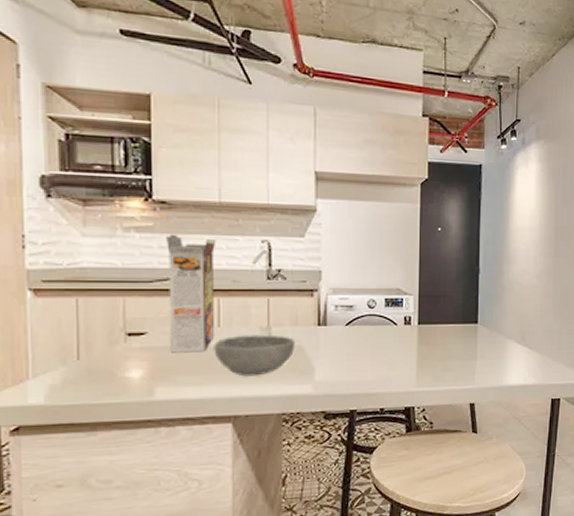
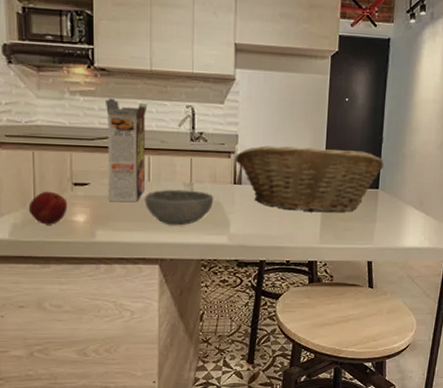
apple: none [70,344,120,384] -> present [28,191,68,225]
fruit basket: none [319,281,482,353] -> present [235,145,384,213]

